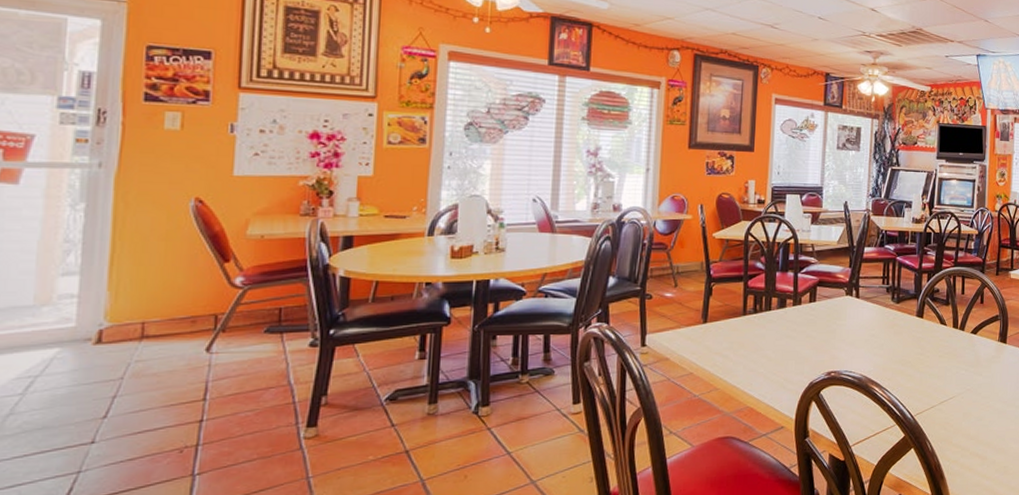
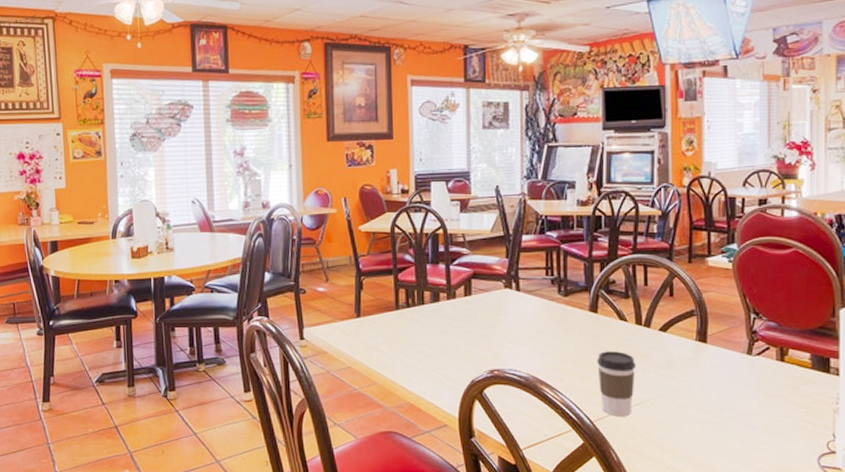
coffee cup: none [920,352,952,411] -> present [597,351,637,417]

